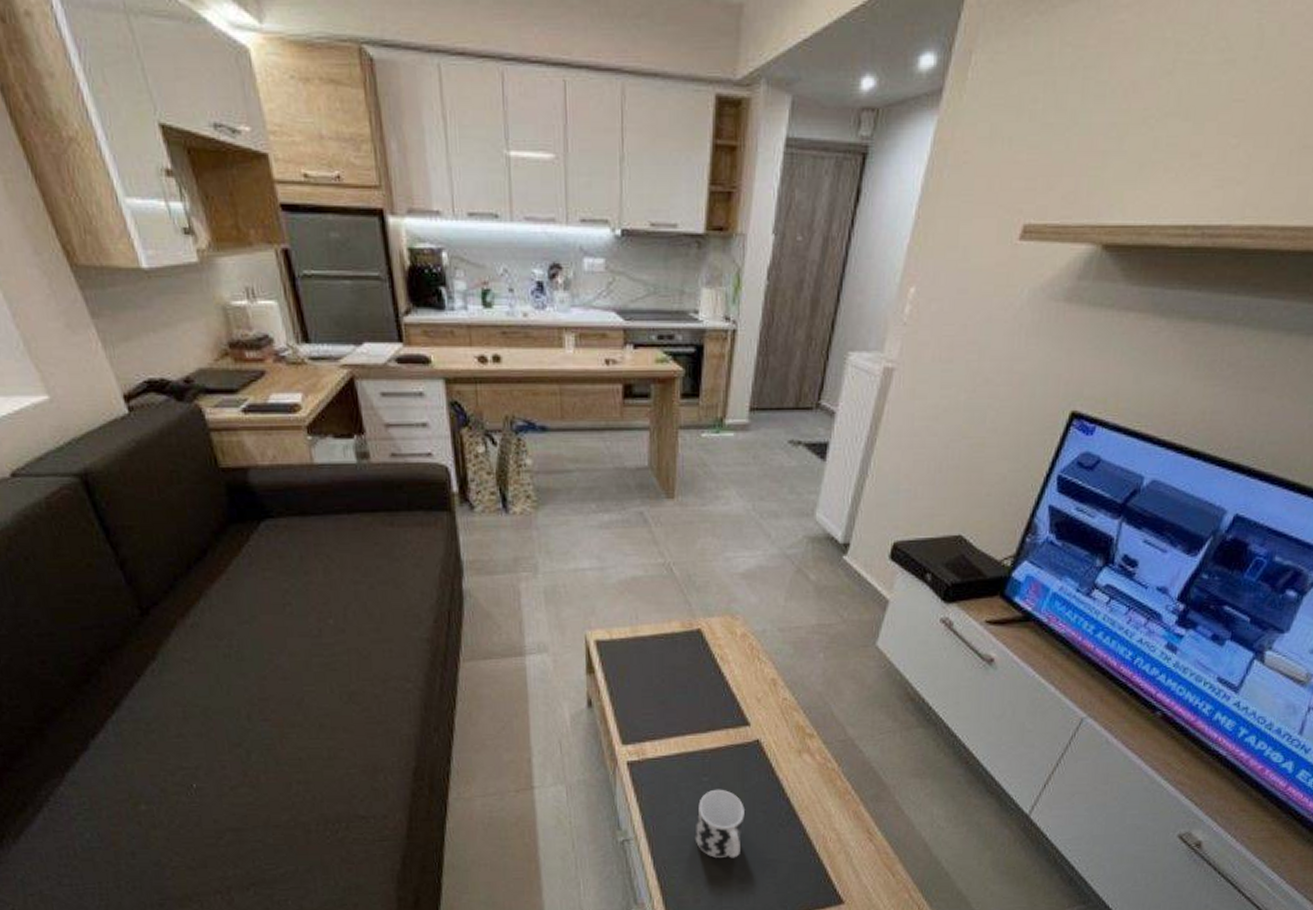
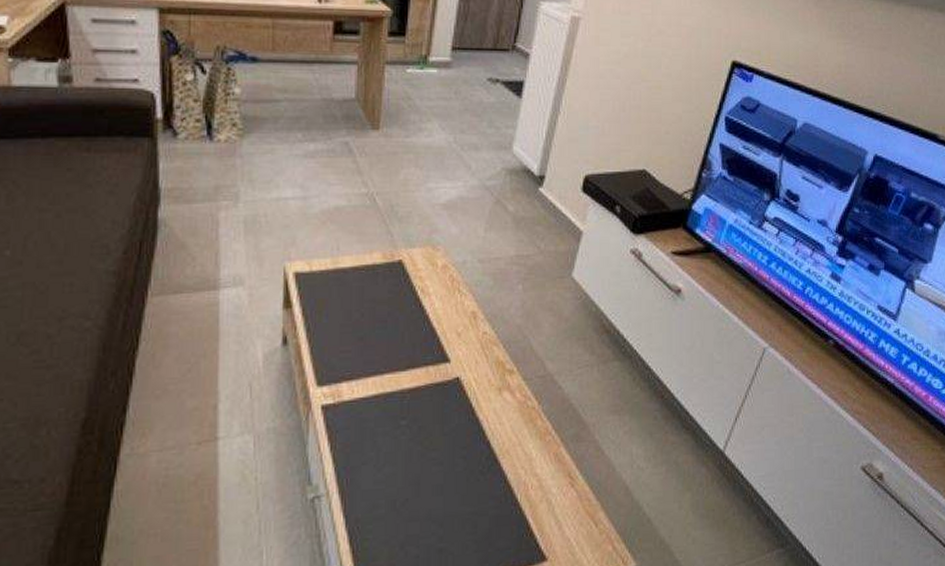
cup: present [695,789,744,858] -> none [391,433,444,513]

